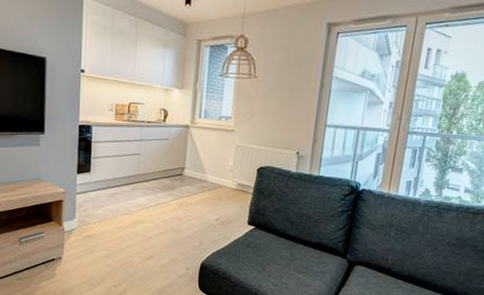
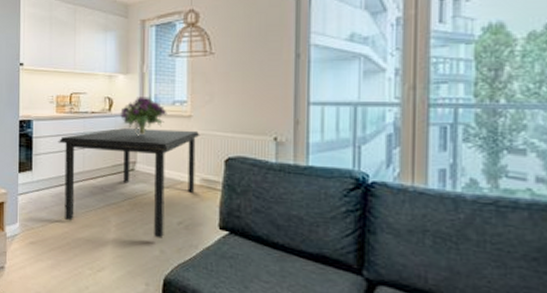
dining table: none [115,138,240,232] -> present [58,128,200,238]
bouquet: none [173,110,214,145] -> present [120,97,167,136]

